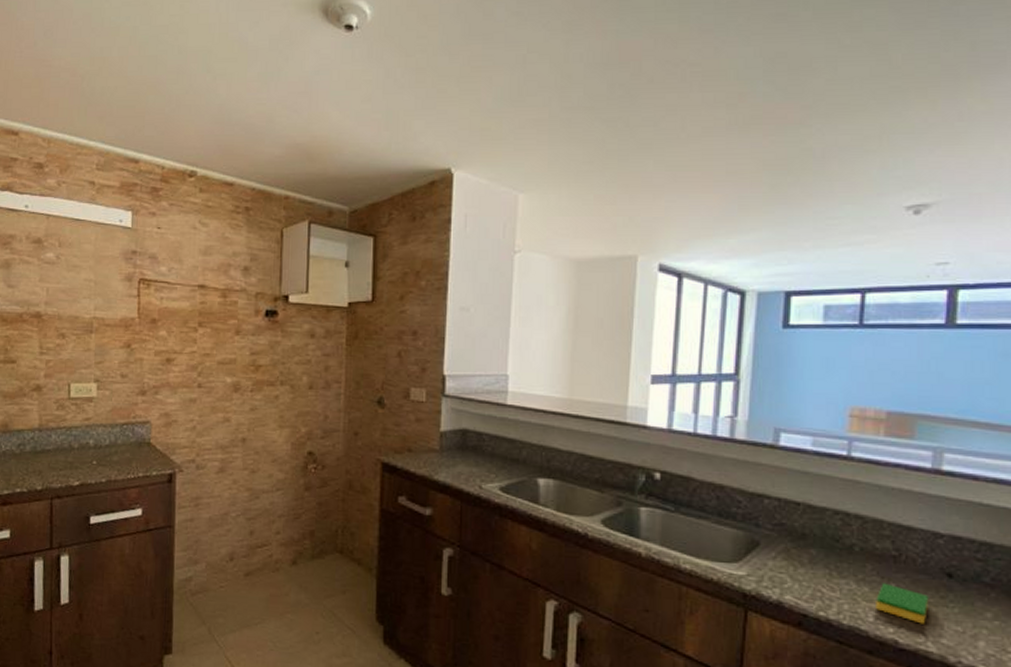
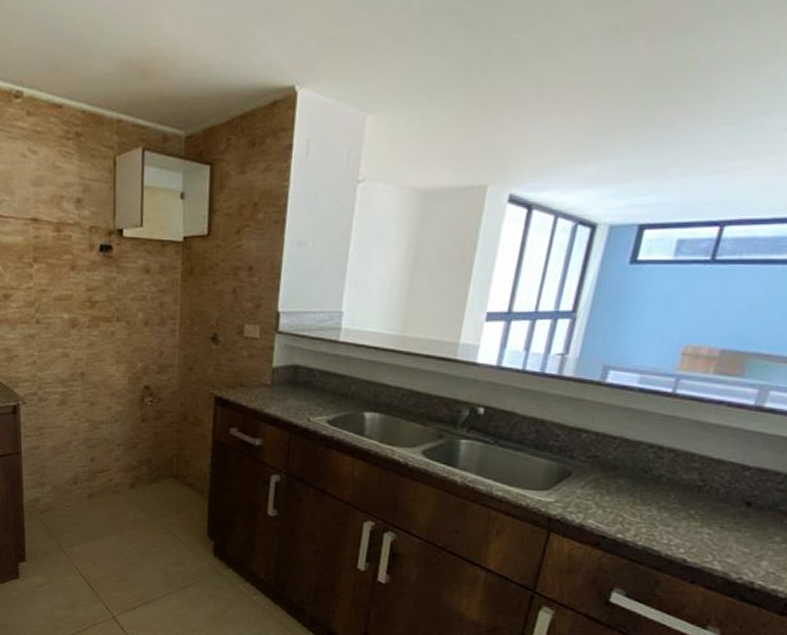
dish sponge: present [876,583,929,624] -> none [672,510,725,546]

